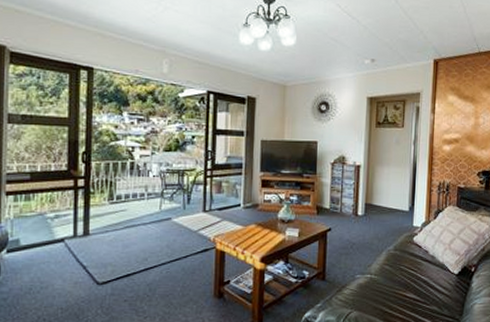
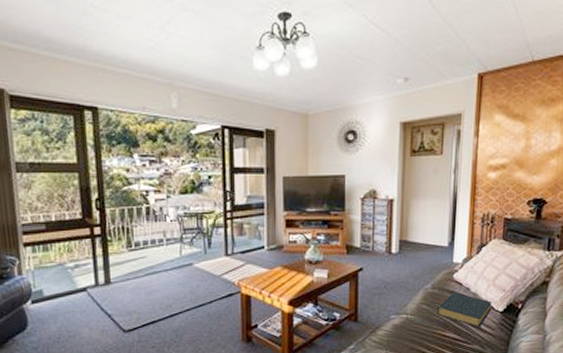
hardback book: none [399,254,448,289] -> present [437,292,492,327]

